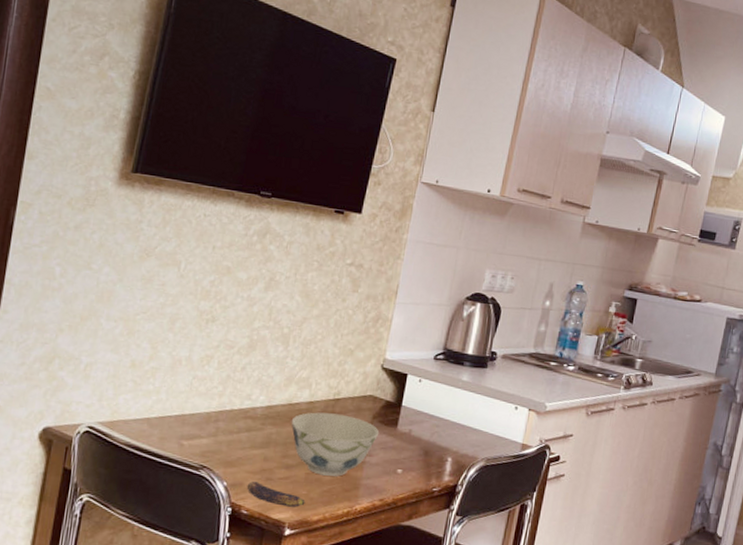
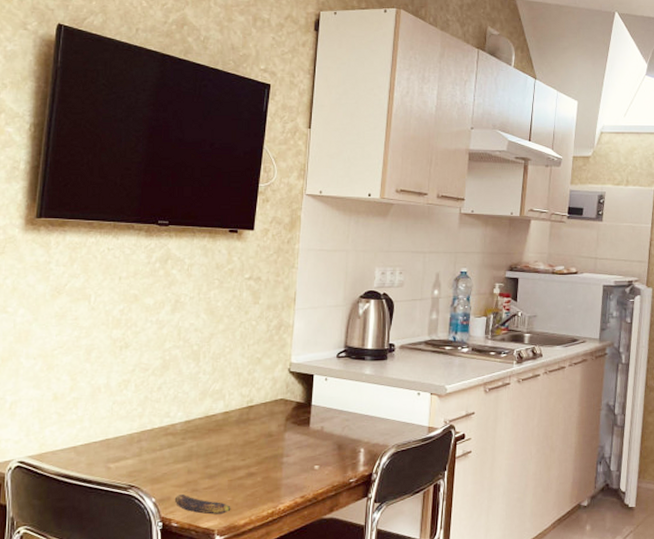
bowl: present [291,412,380,476] -> none [209,420,294,480]

